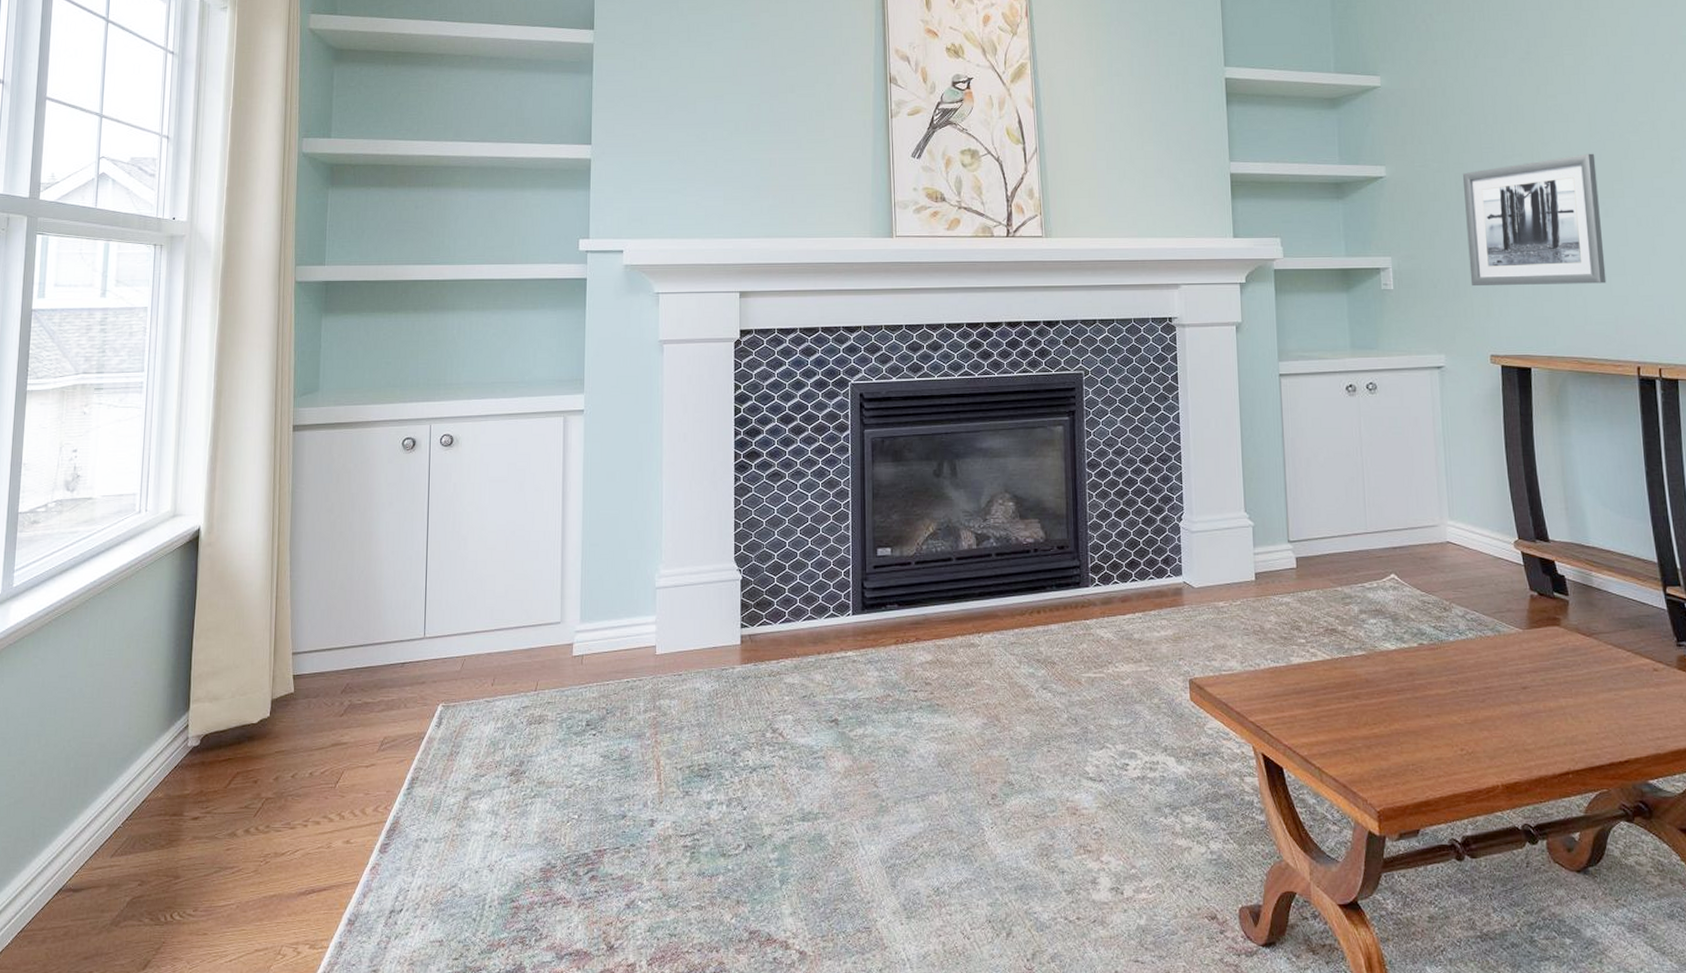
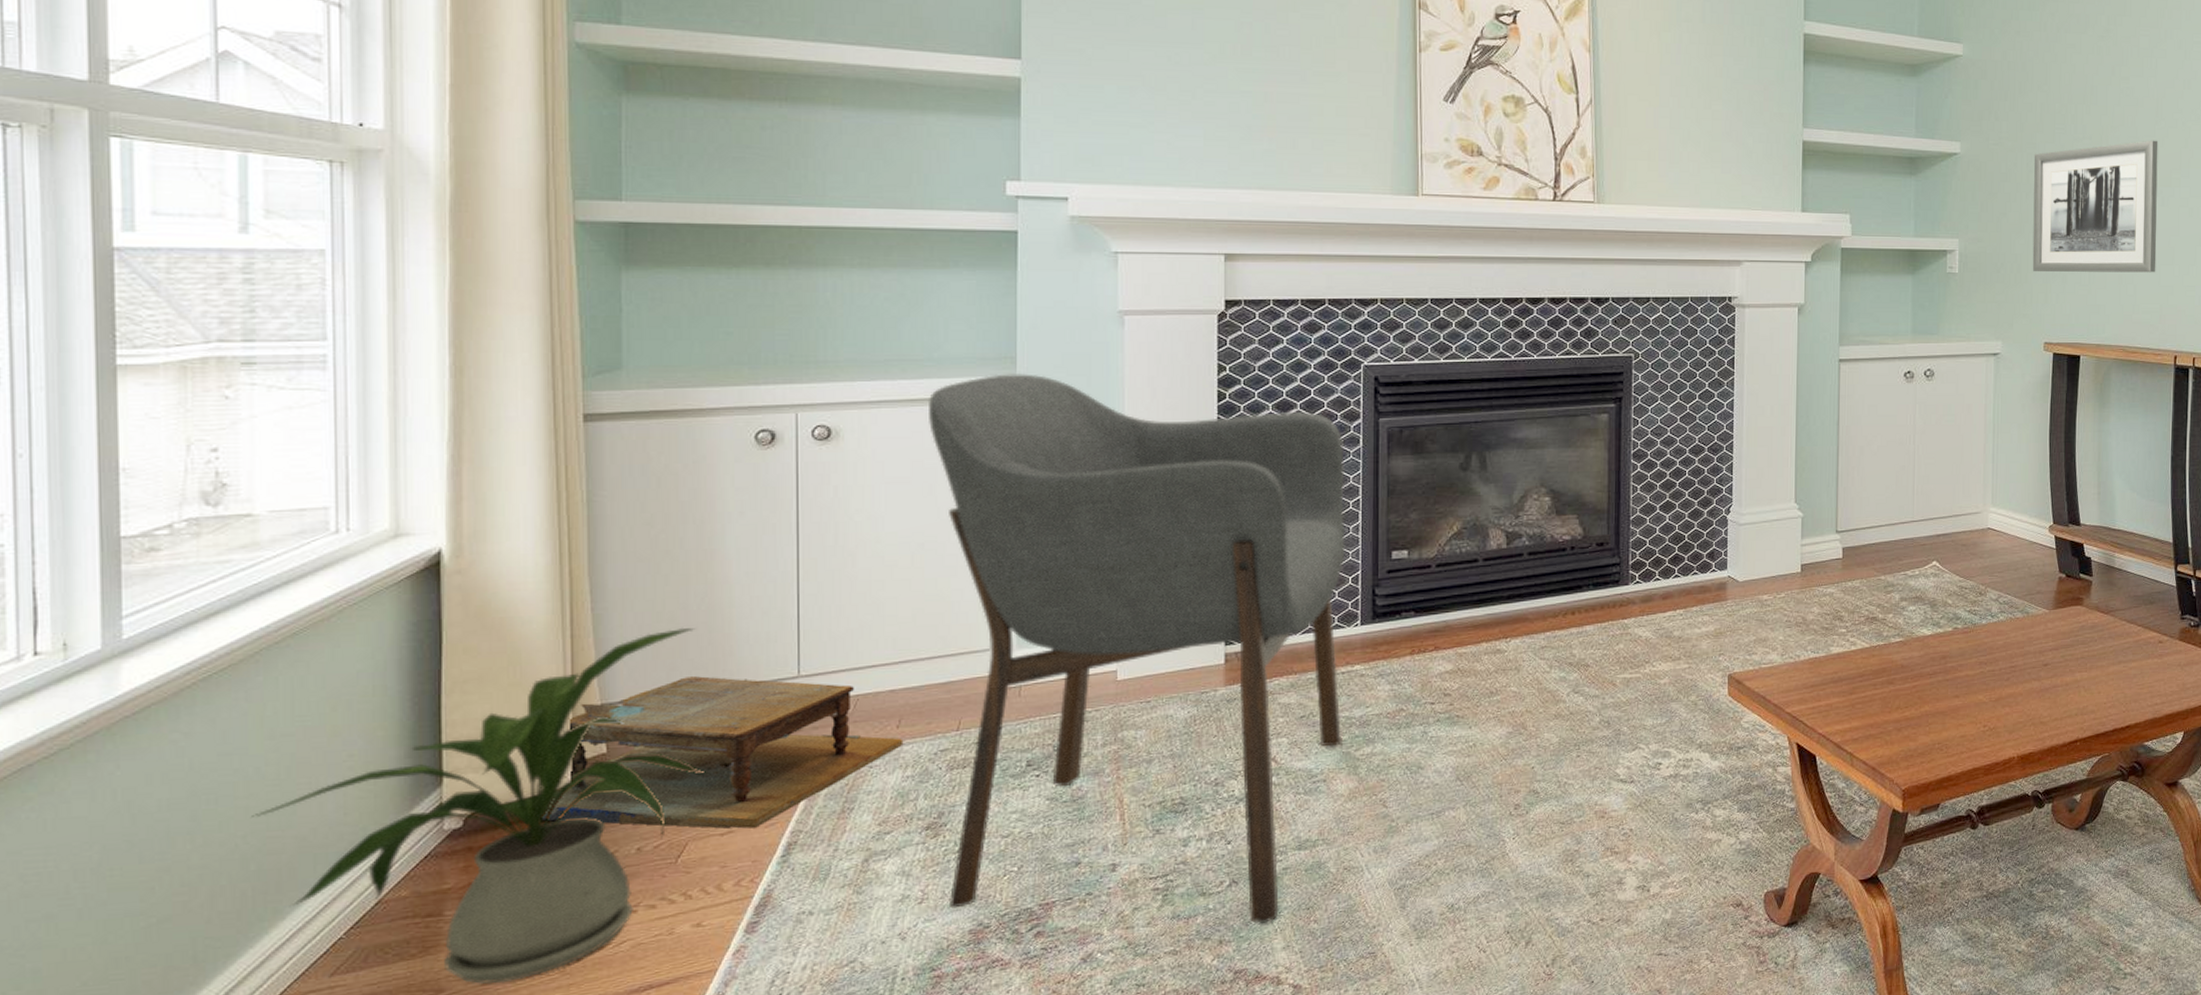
house plant: none [75,593,358,876] -> present [252,627,706,985]
footstool: none [227,634,496,763] -> present [505,676,904,829]
armchair: none [520,393,838,889] -> present [927,374,1345,925]

